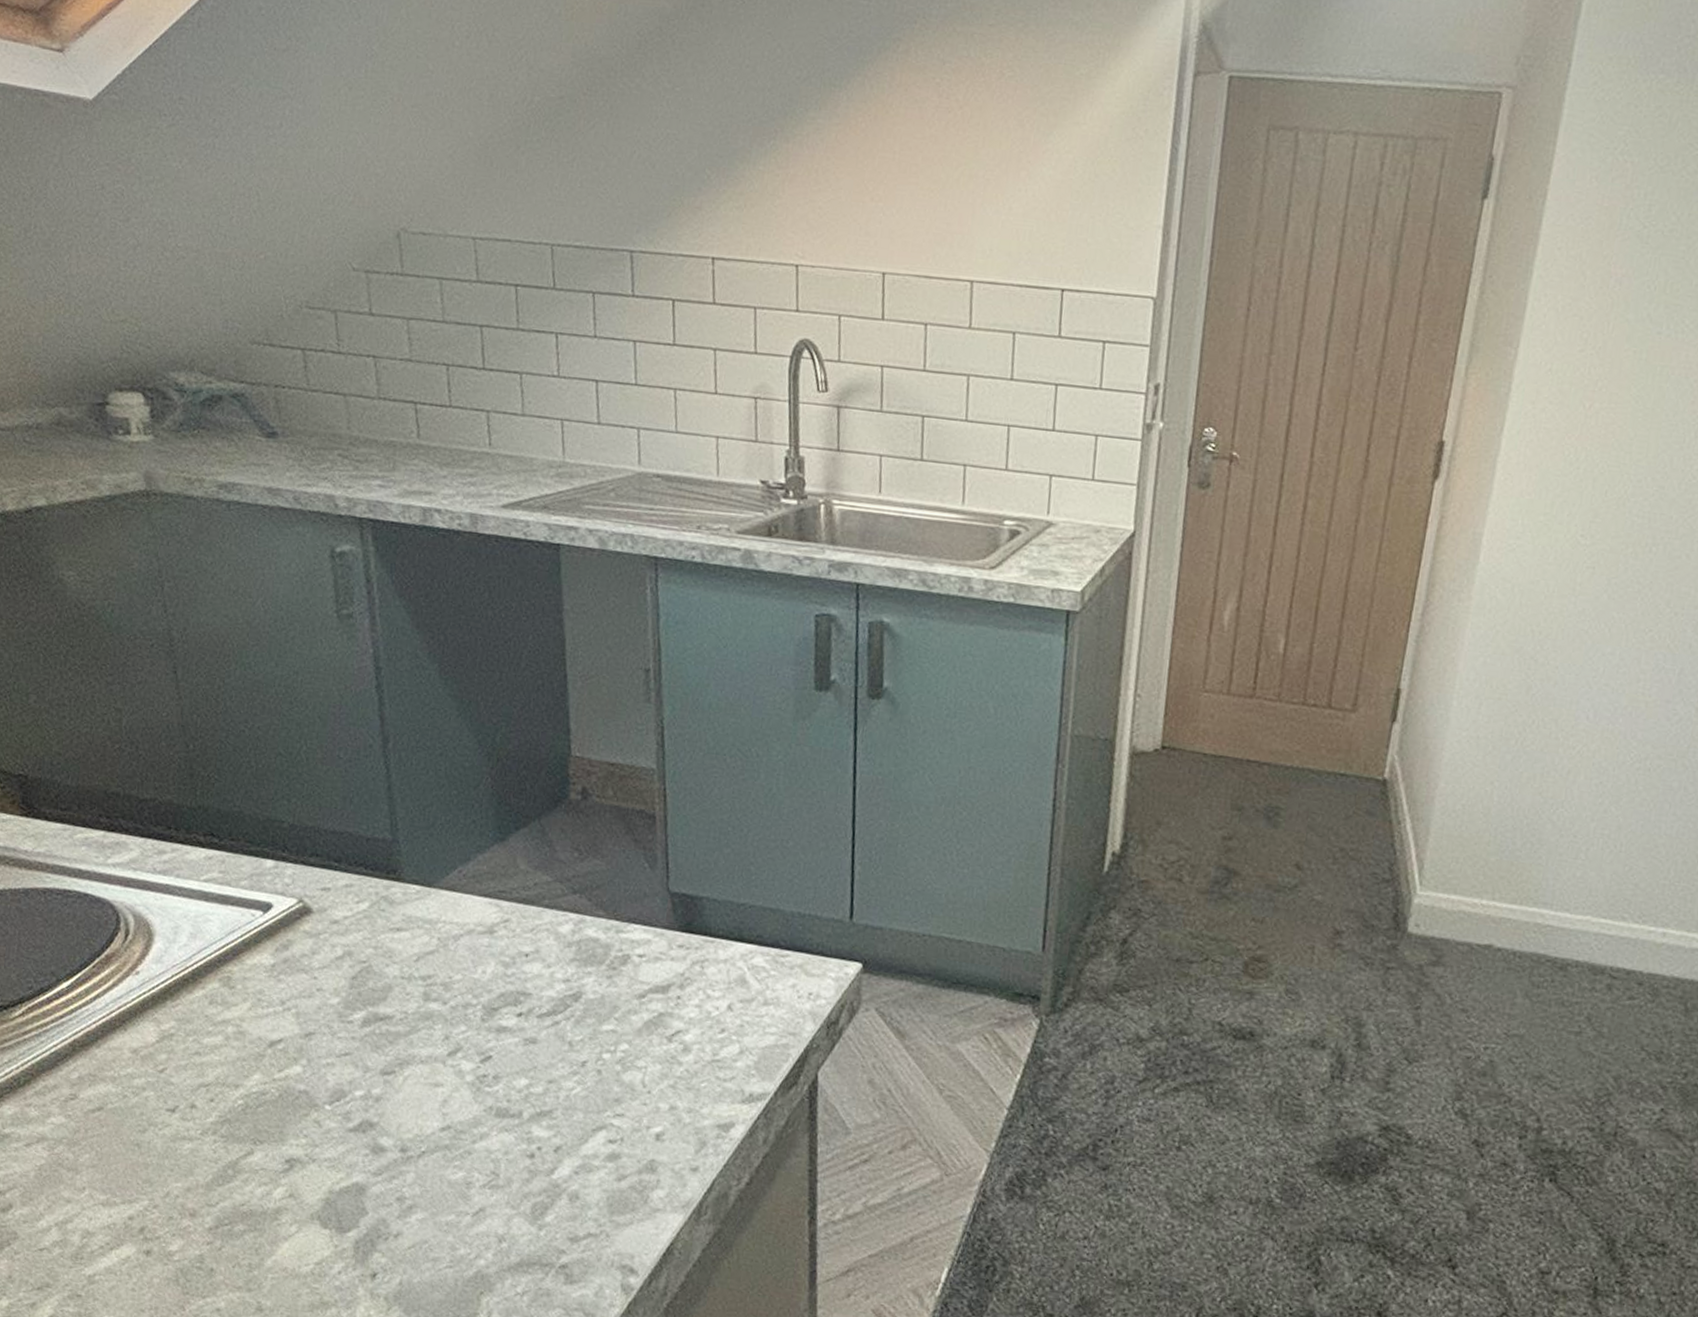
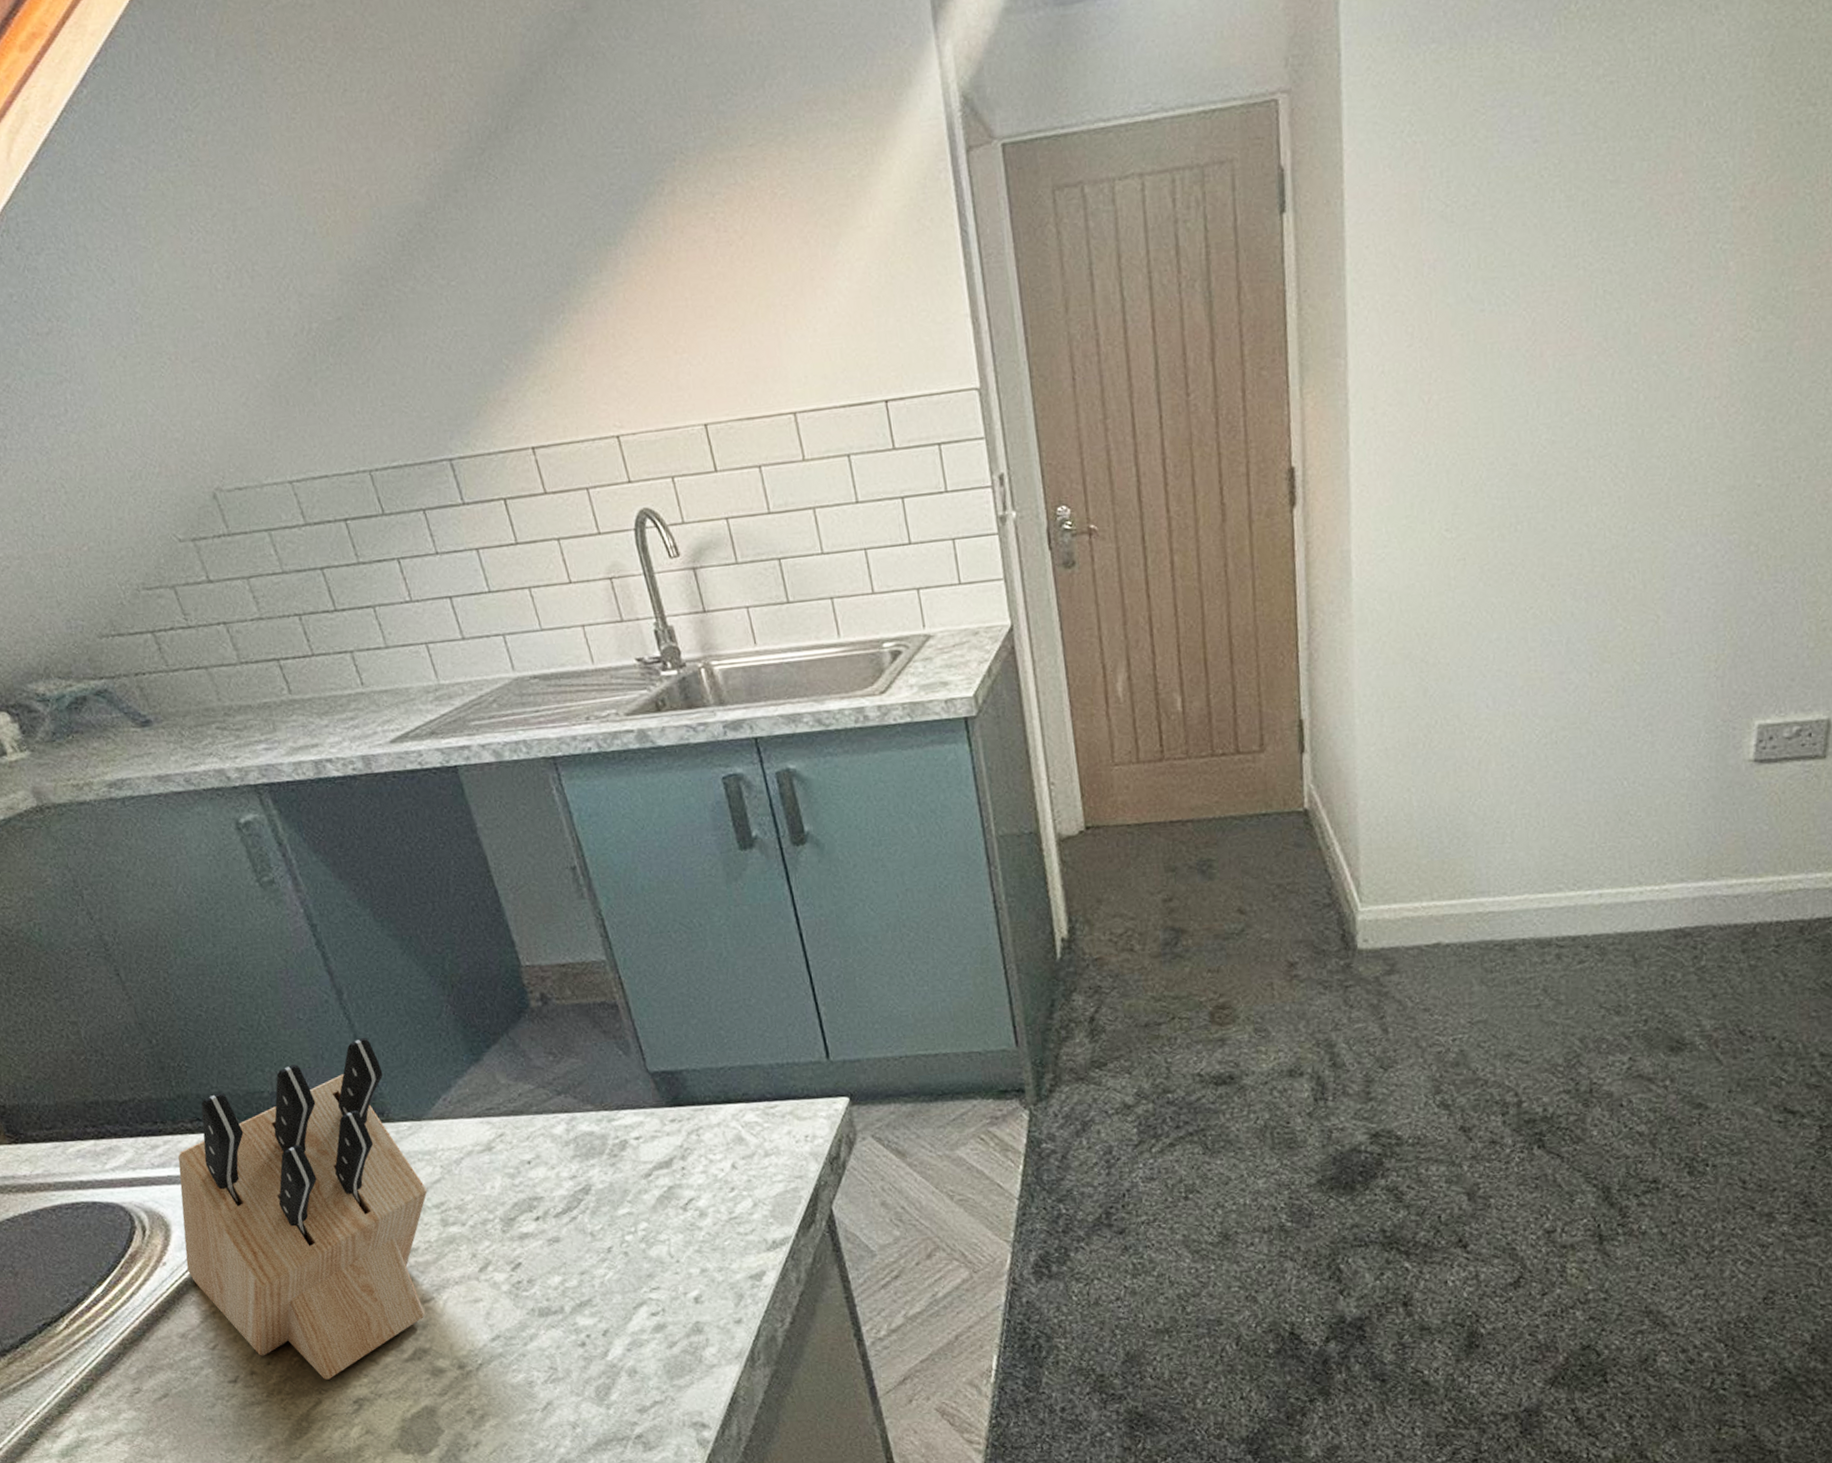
knife block: none [158,790,419,1132] -> present [178,1037,428,1380]

